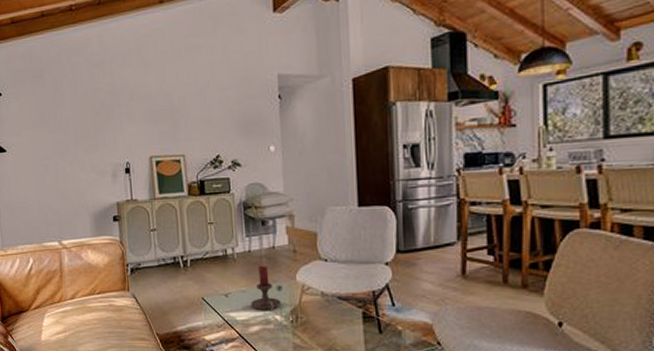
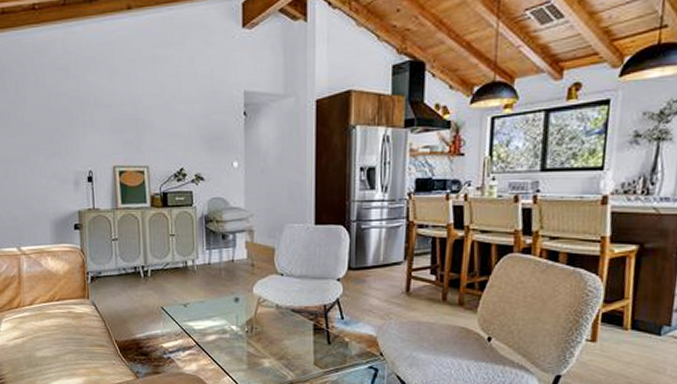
candle holder: present [251,265,281,311] -> none [208,277,237,322]

